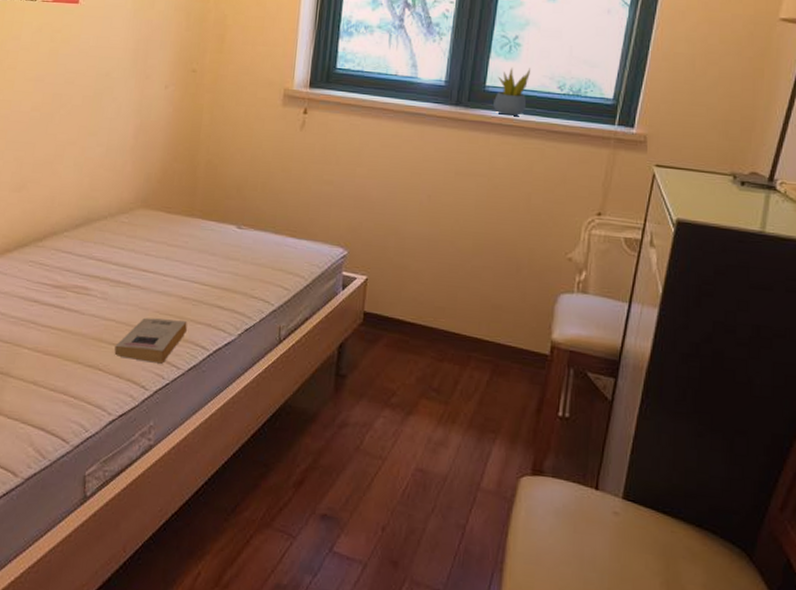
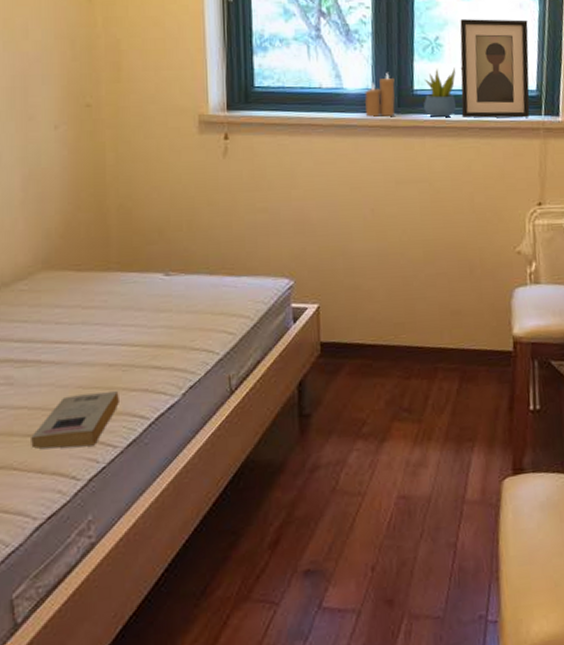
candle: none [435,67,468,109] -> present [364,73,395,118]
picture frame: none [530,21,614,126] -> present [460,19,530,119]

